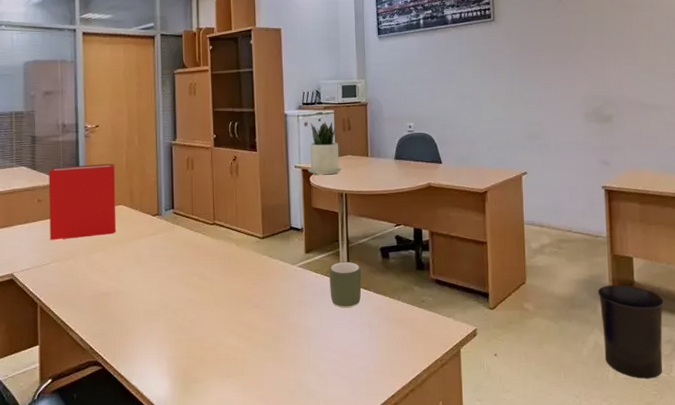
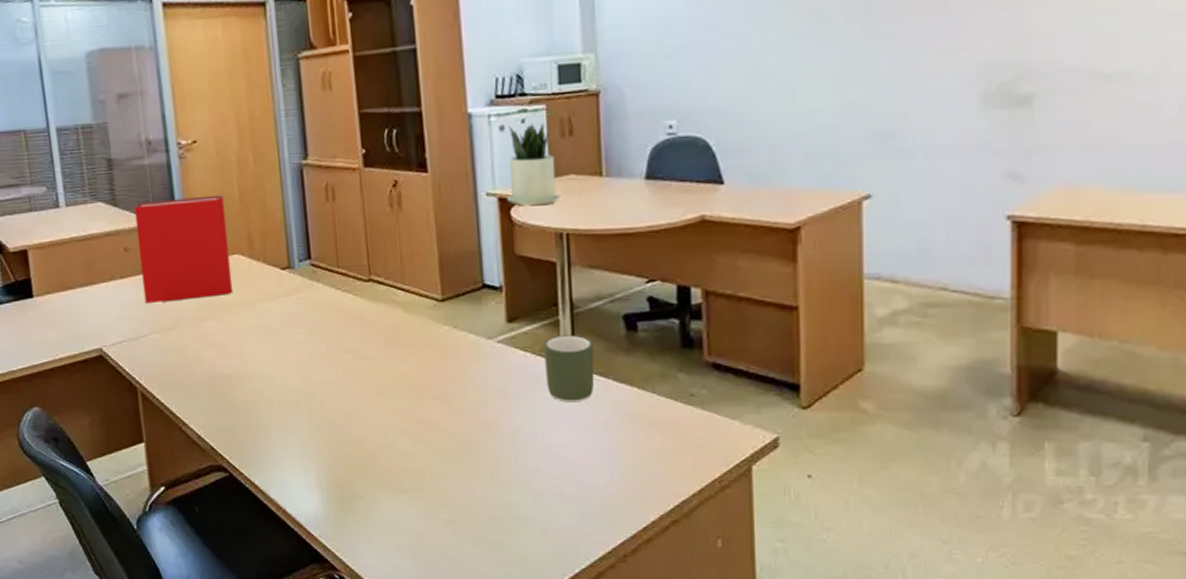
waste bin: present [597,284,664,379] -> none [989,374,1110,521]

